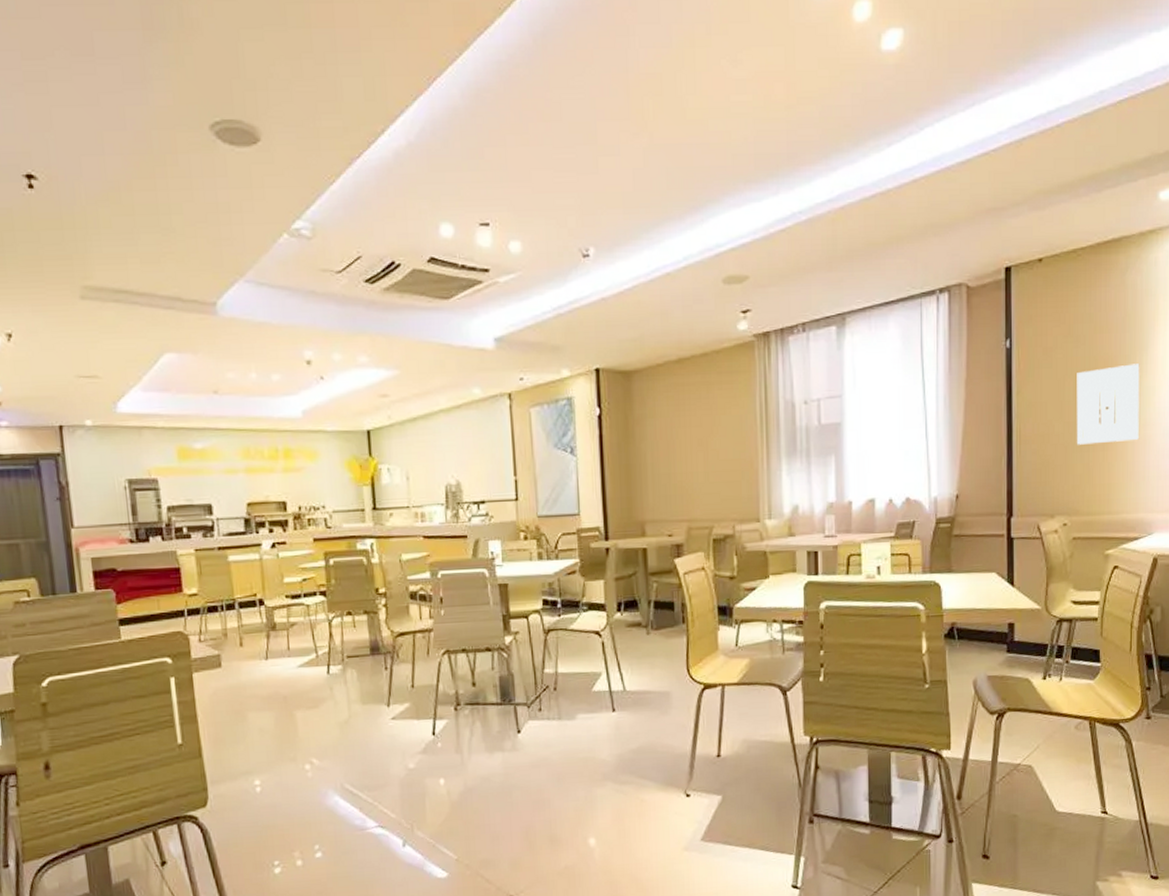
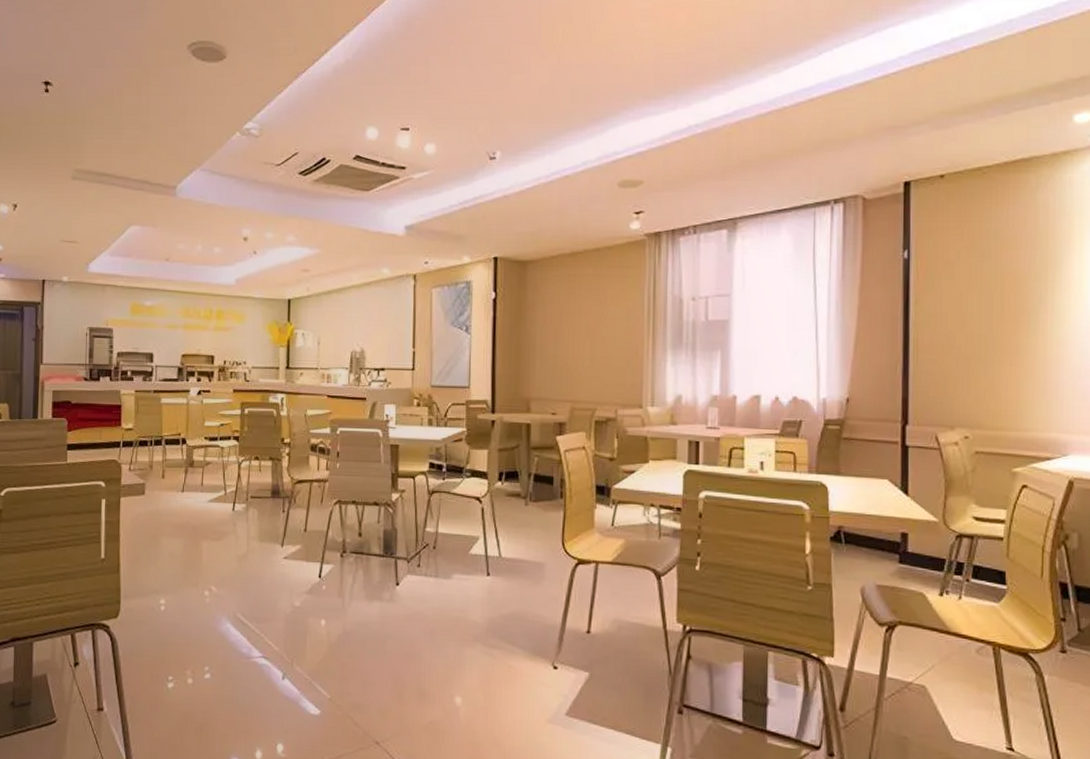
wall art: present [1076,363,1140,445] -> none [980,281,1053,359]

